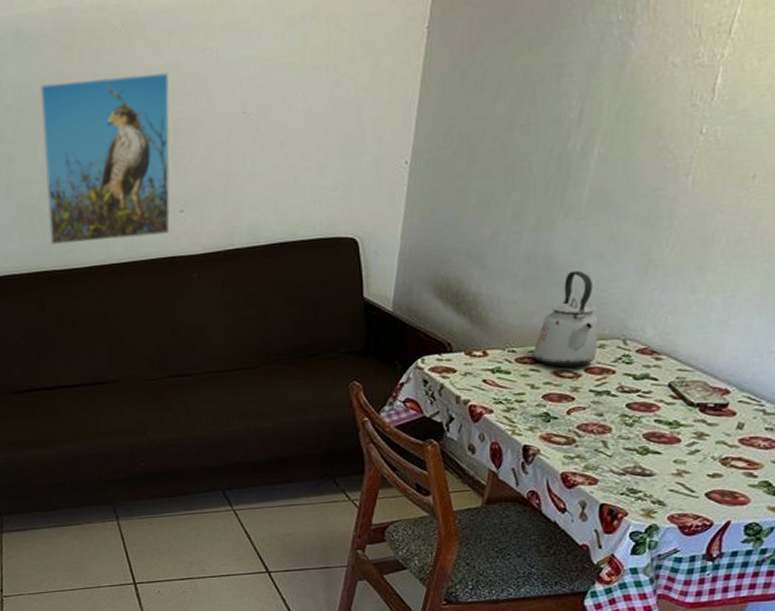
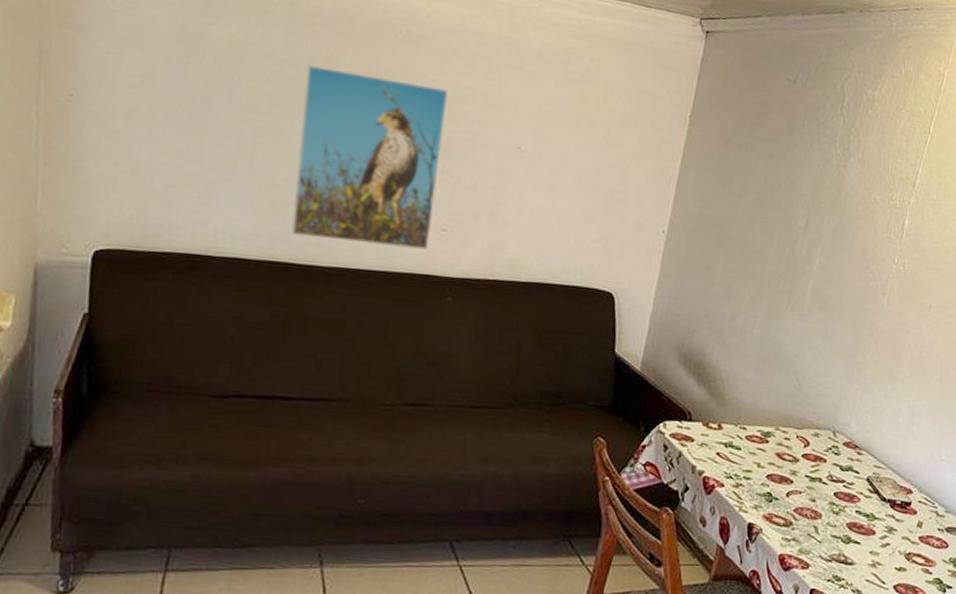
kettle: present [533,270,599,368] -> none [761,361,815,452]

